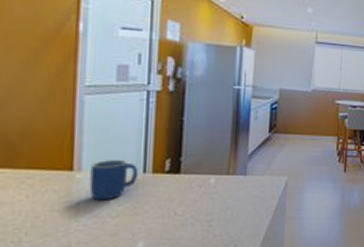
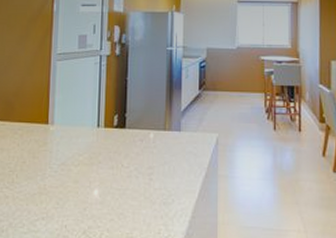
mug: present [89,160,139,201] -> none [59,115,94,151]

